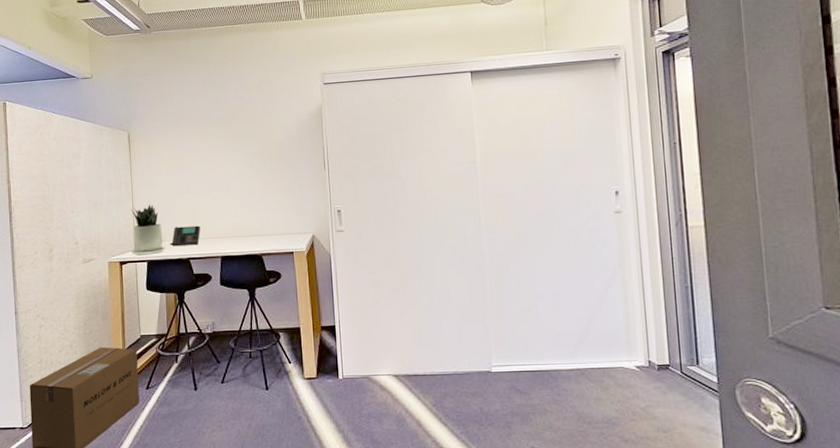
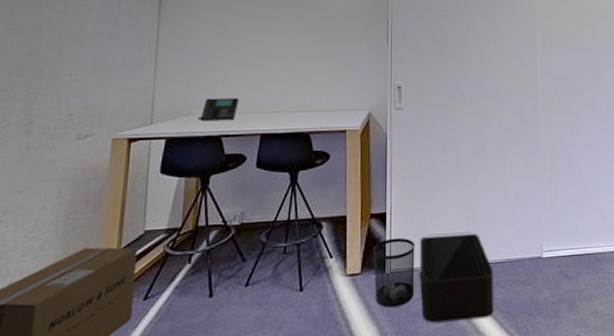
planter: present [130,204,166,256] -> none [144,70,193,131]
waste bin: none [325,348,366,408] -> present [372,238,415,308]
storage bin: none [368,345,444,425] -> present [420,232,494,323]

